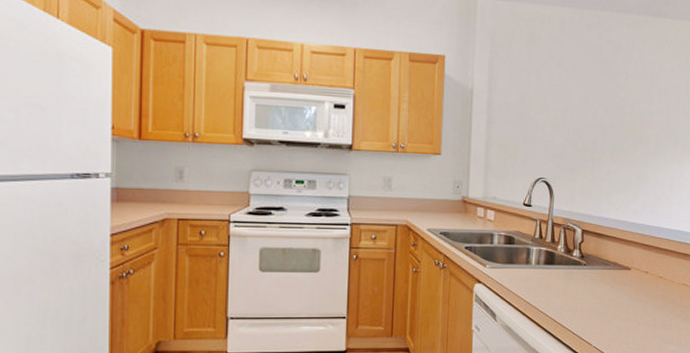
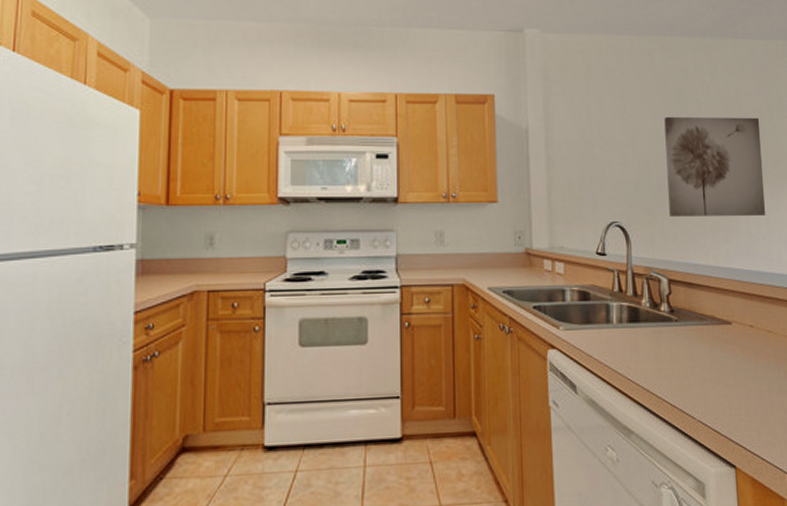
wall art: none [589,86,677,181] -> present [664,116,766,217]

